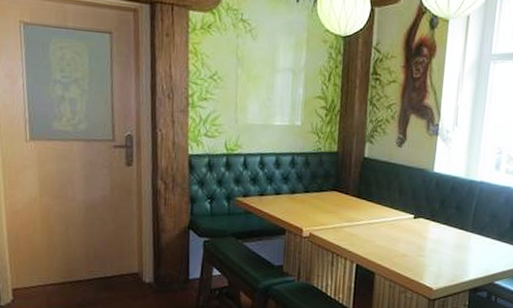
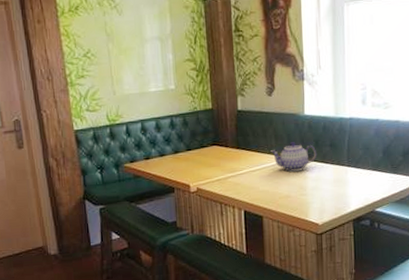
teapot: none [393,198,442,230] -> present [271,142,317,172]

